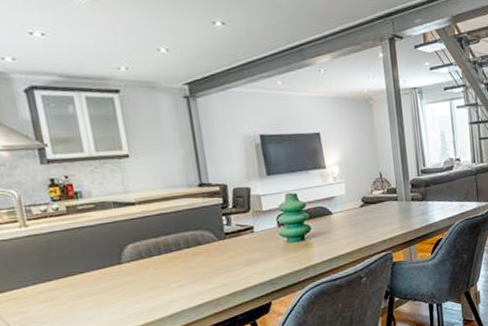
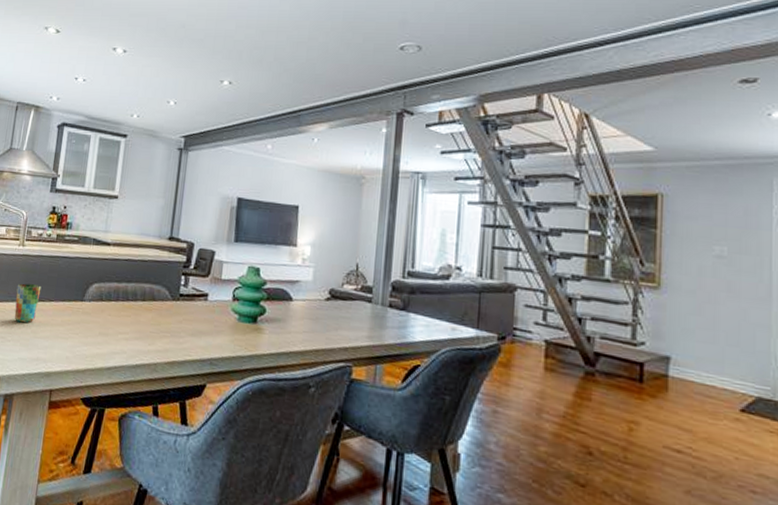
cup: none [33,261,69,303] -> present [14,283,42,323]

